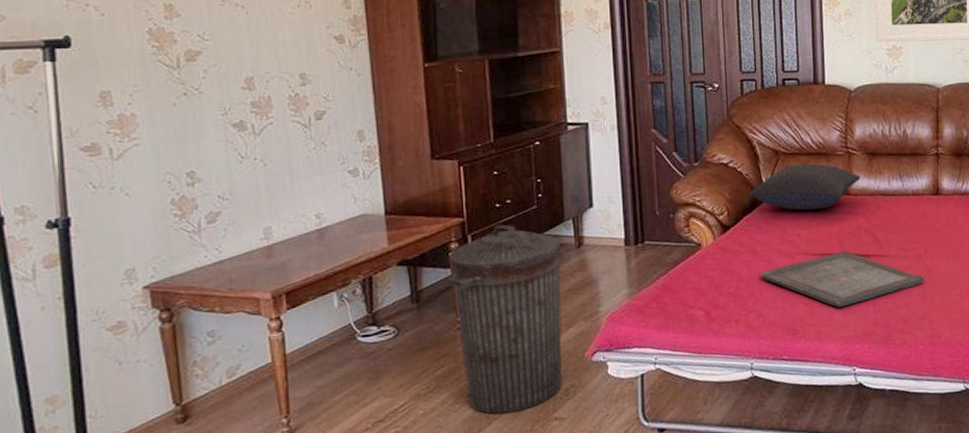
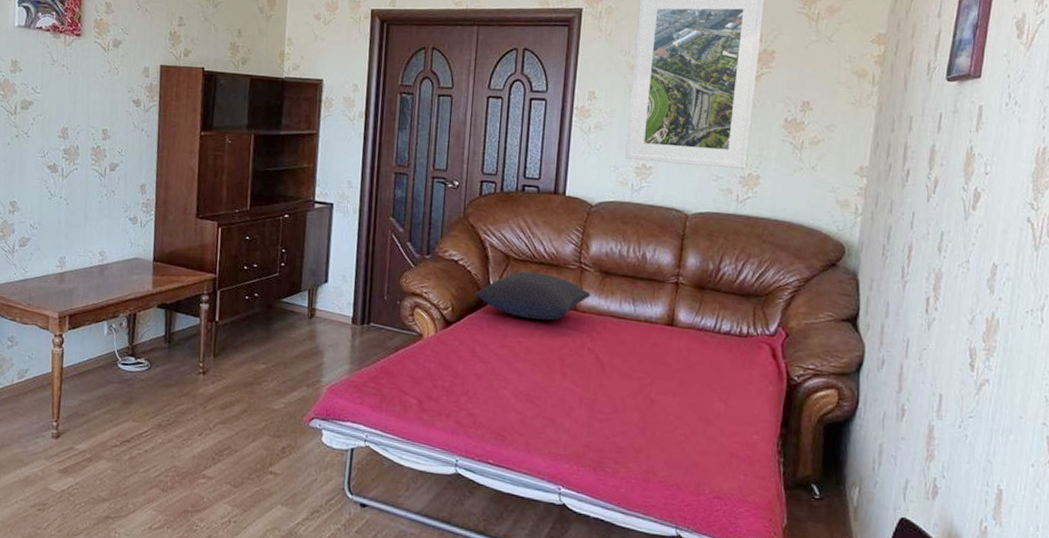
trash can: present [449,224,562,414] -> none [197,285,295,459]
serving tray: present [759,250,924,308] -> none [475,366,646,423]

